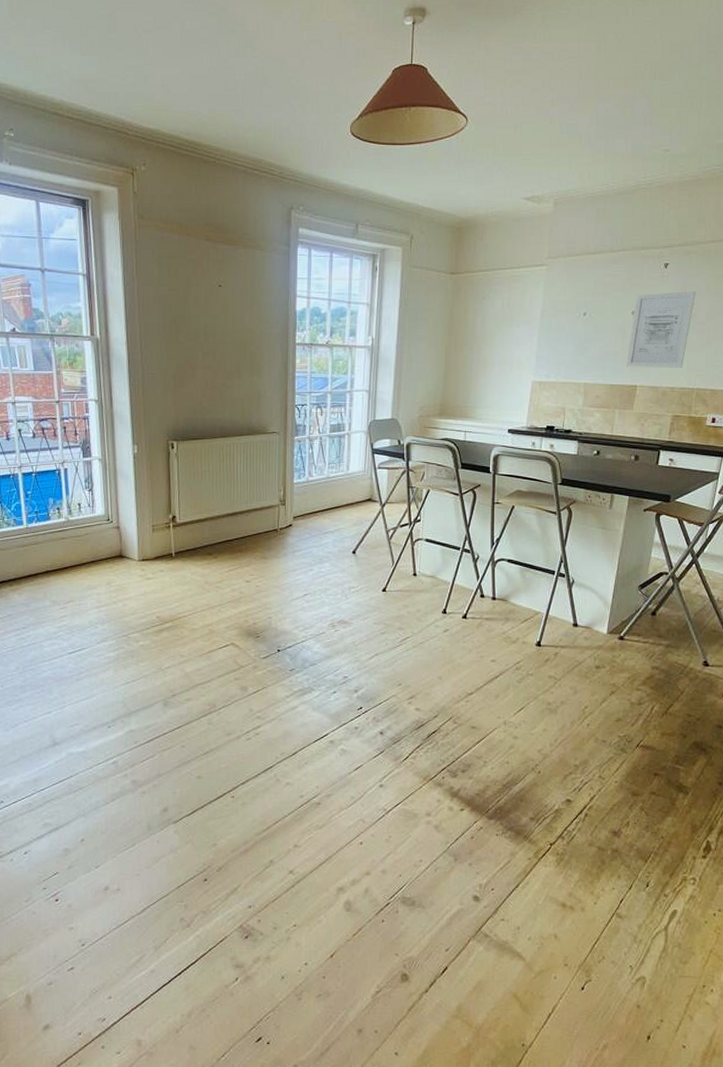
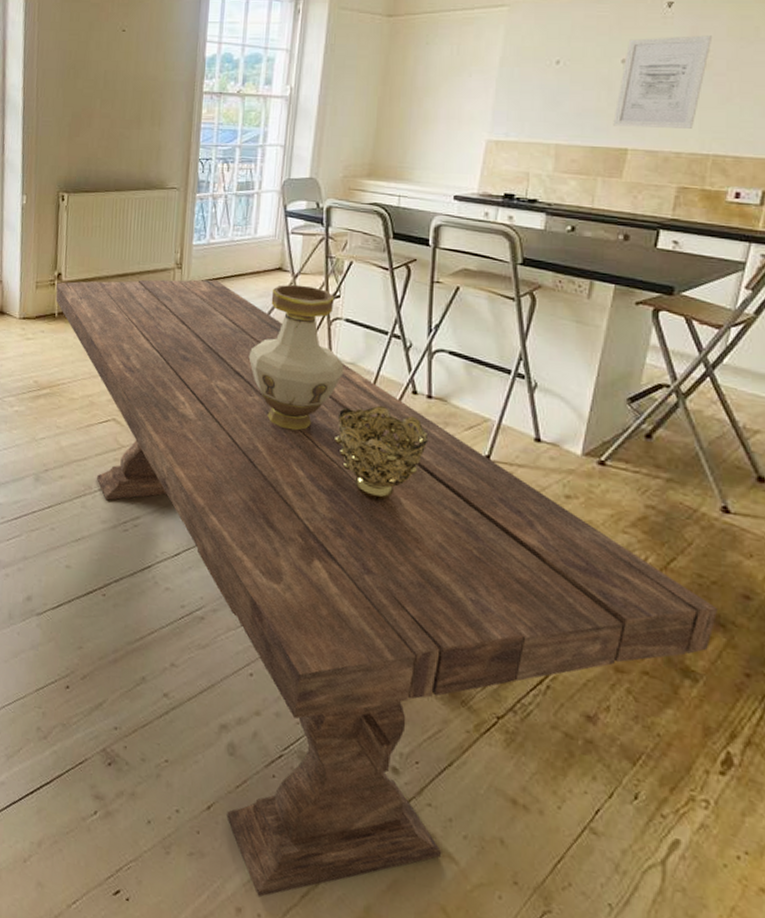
dining table: none [172,513,700,1018] -> present [55,279,717,898]
vase: none [347,512,426,637] -> present [248,284,344,431]
decorative bowl: none [420,609,494,687] -> present [334,405,429,501]

